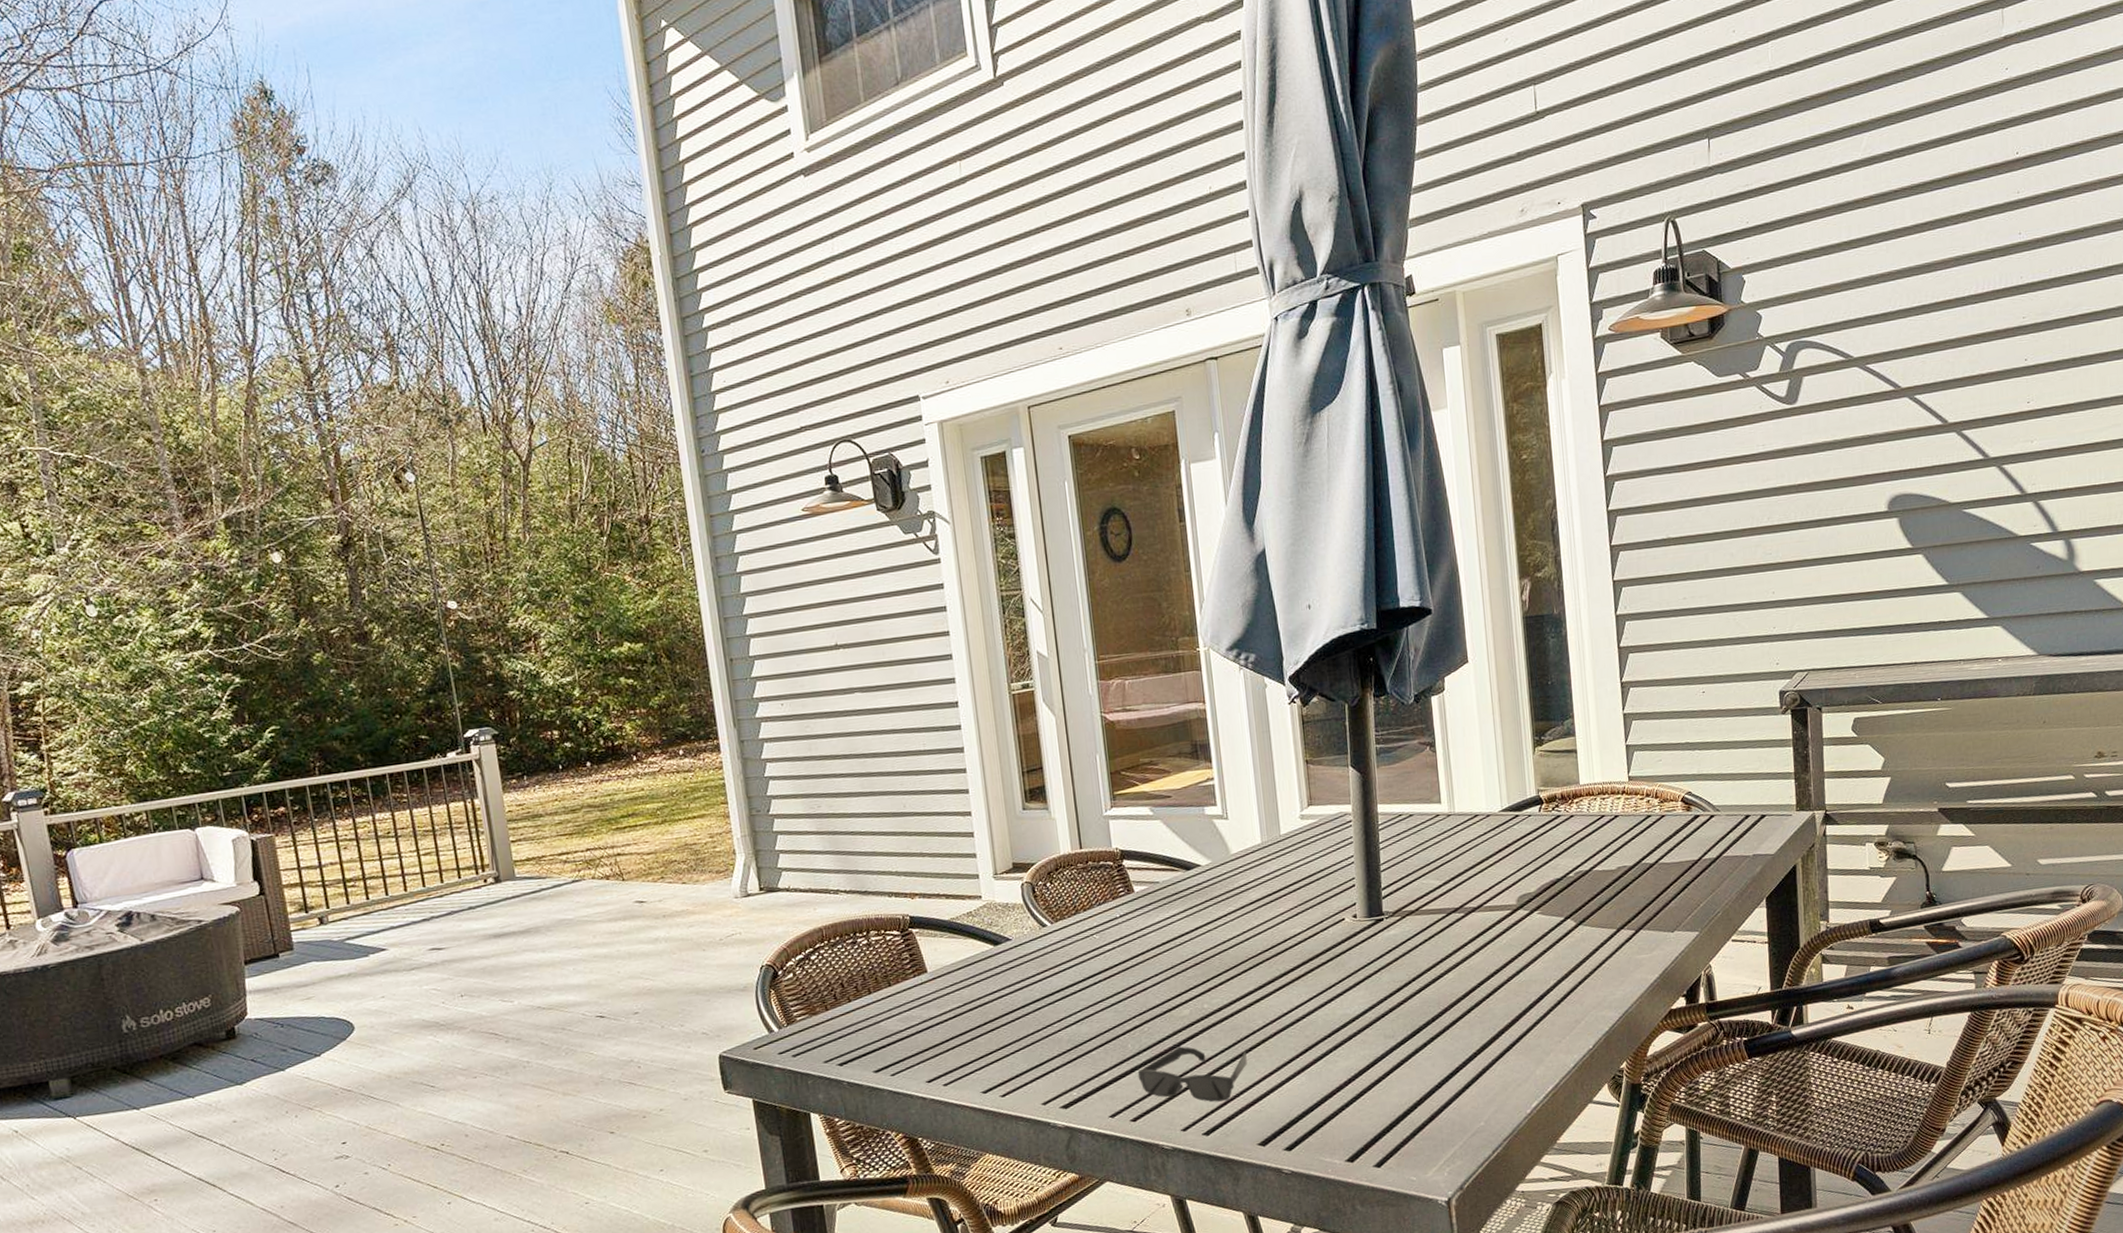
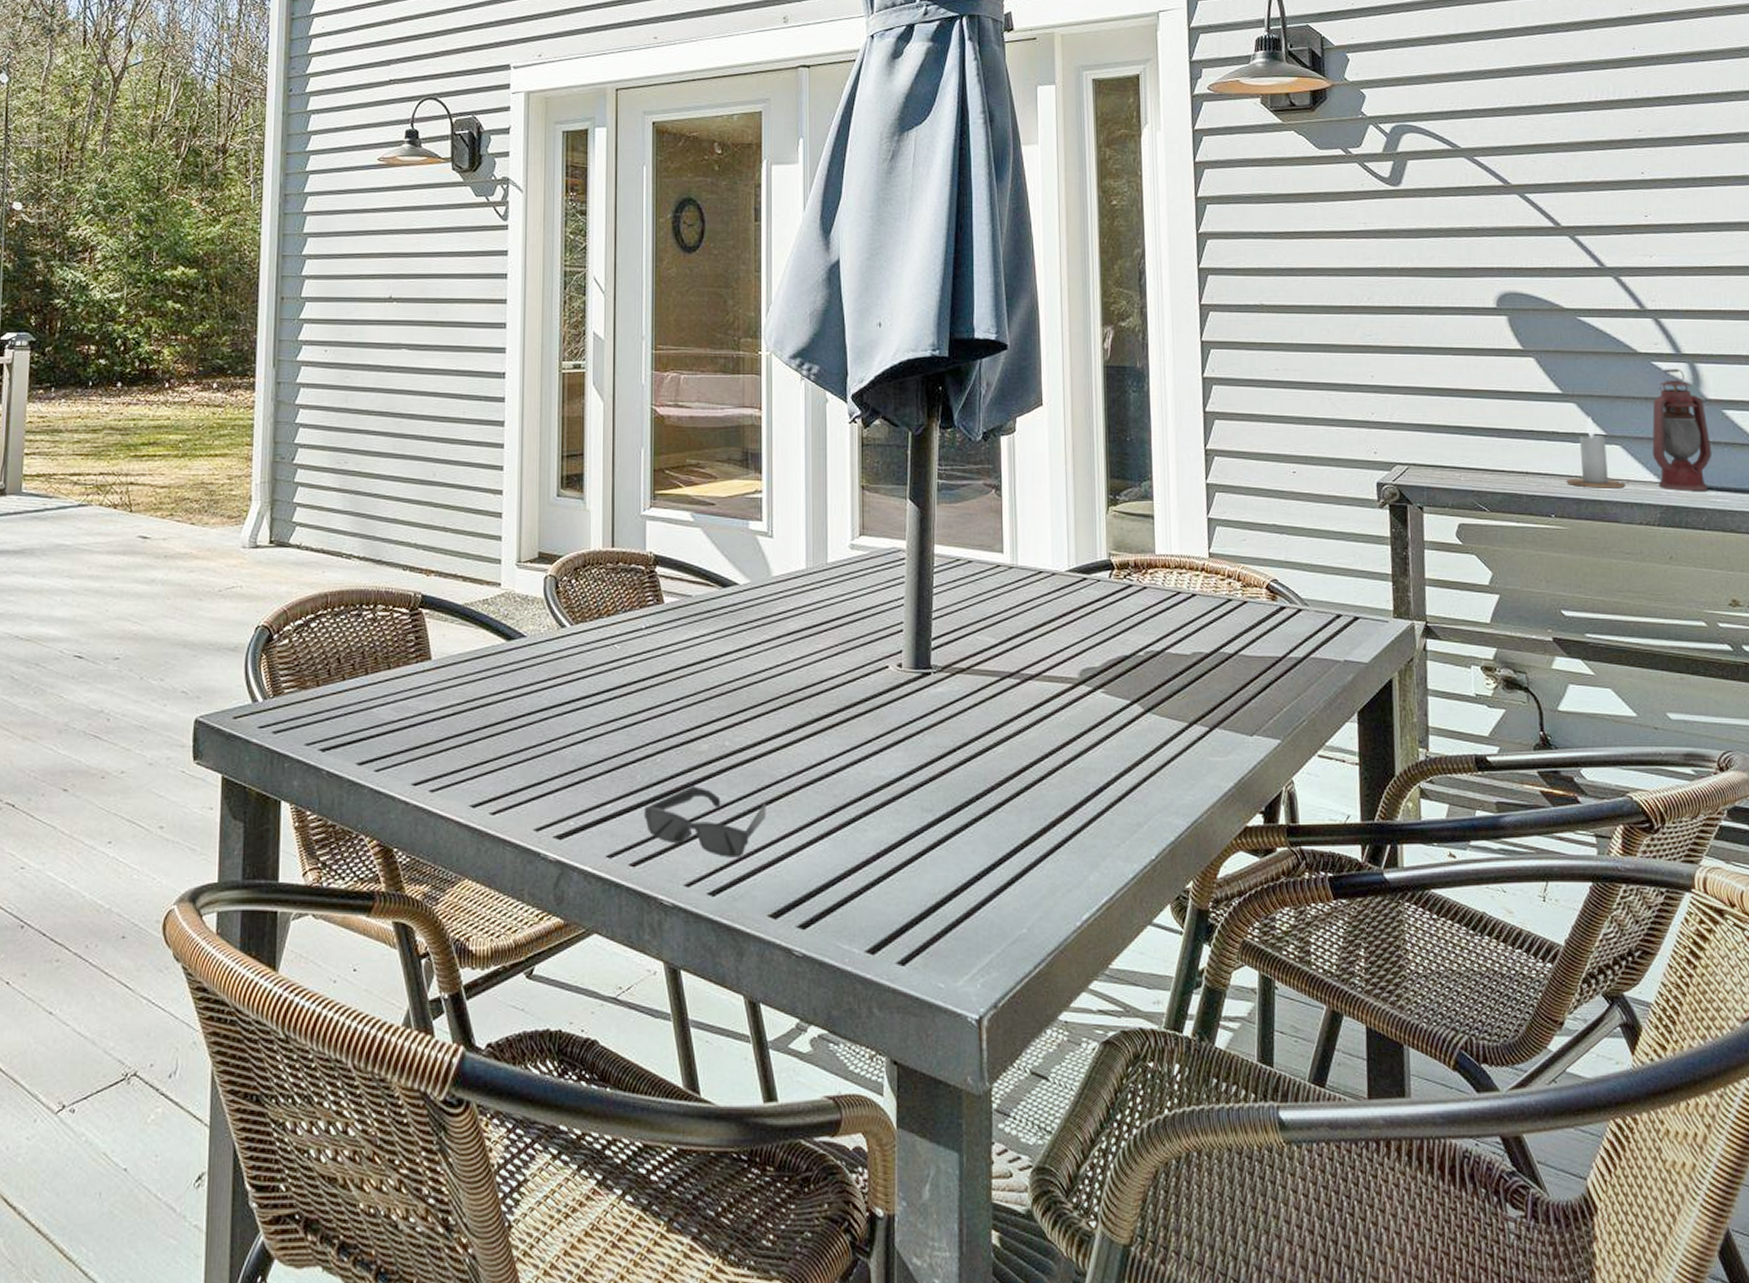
candle: none [1951,603,2004,669] -> present [1566,417,1625,489]
lantern: none [2029,547,2084,661] -> present [1652,369,1712,492]

